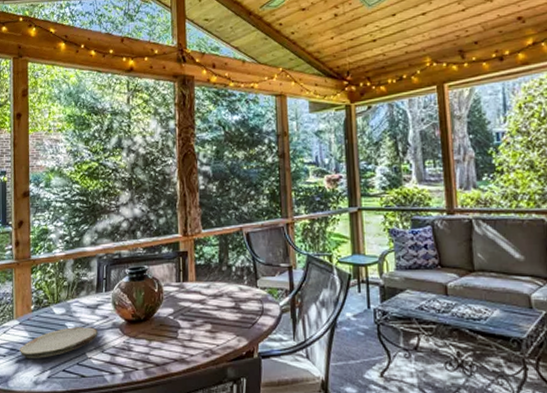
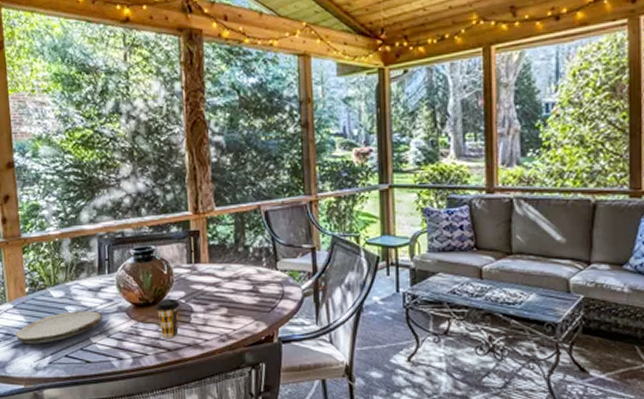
coffee cup: none [146,315,169,354] -> present [155,298,180,339]

